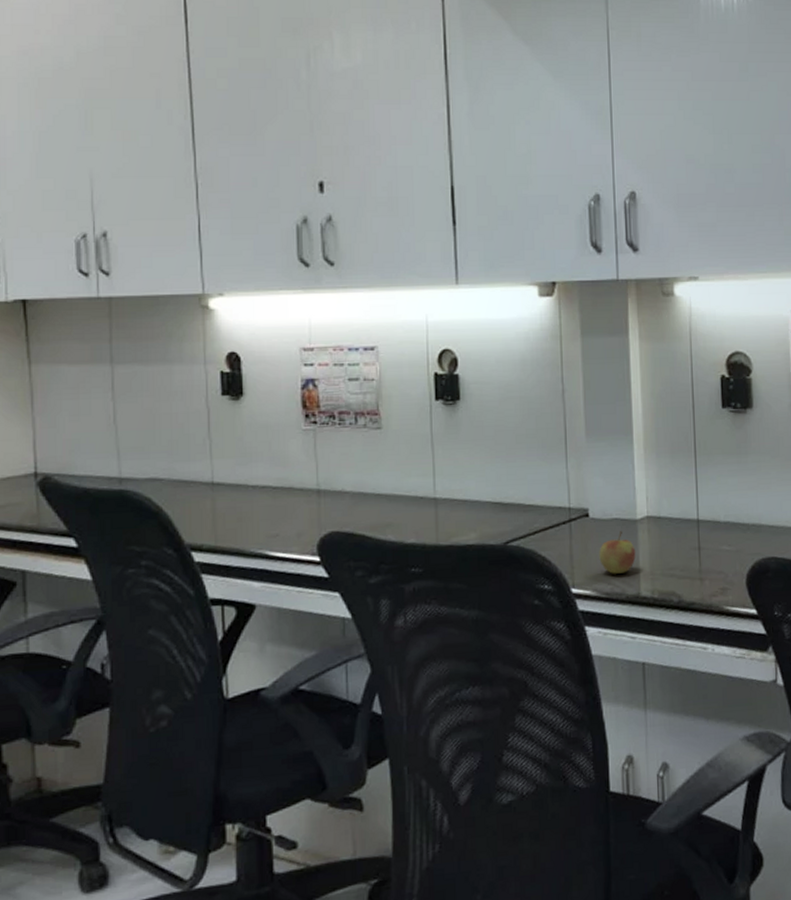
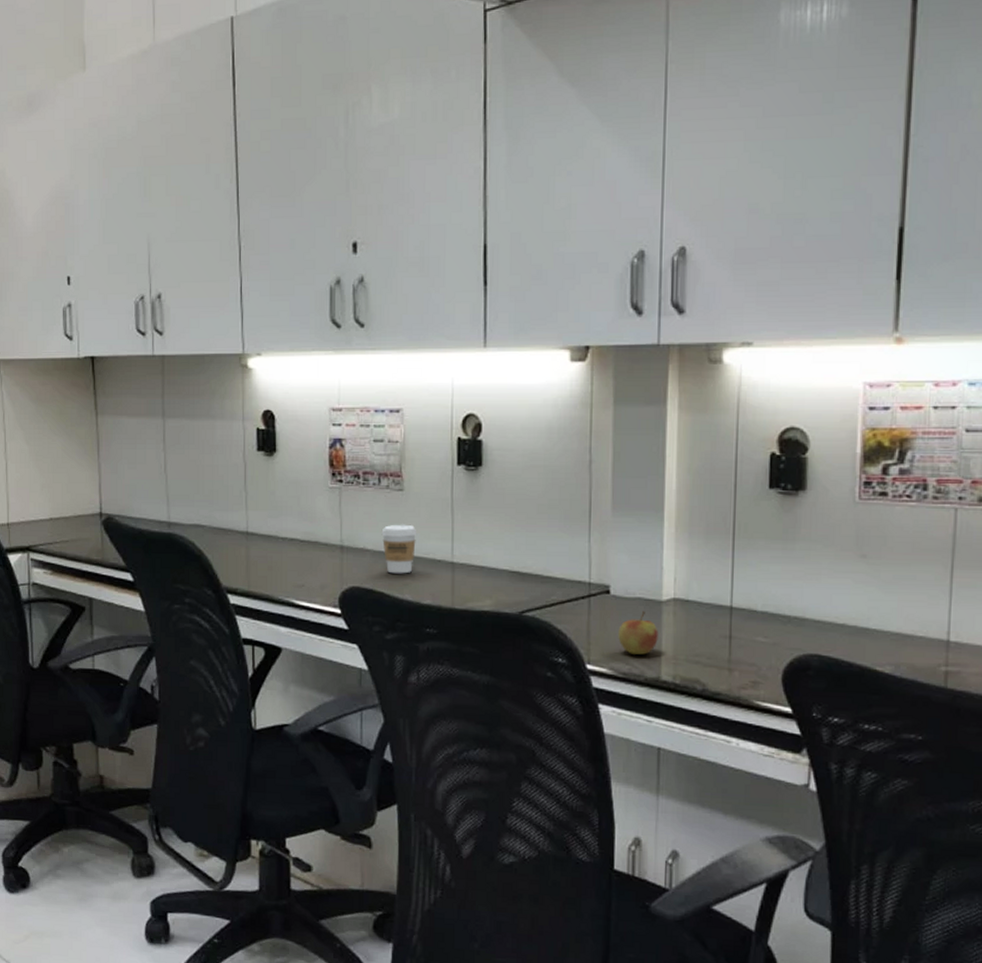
coffee cup: none [360,463,398,515] -> present [381,524,417,574]

